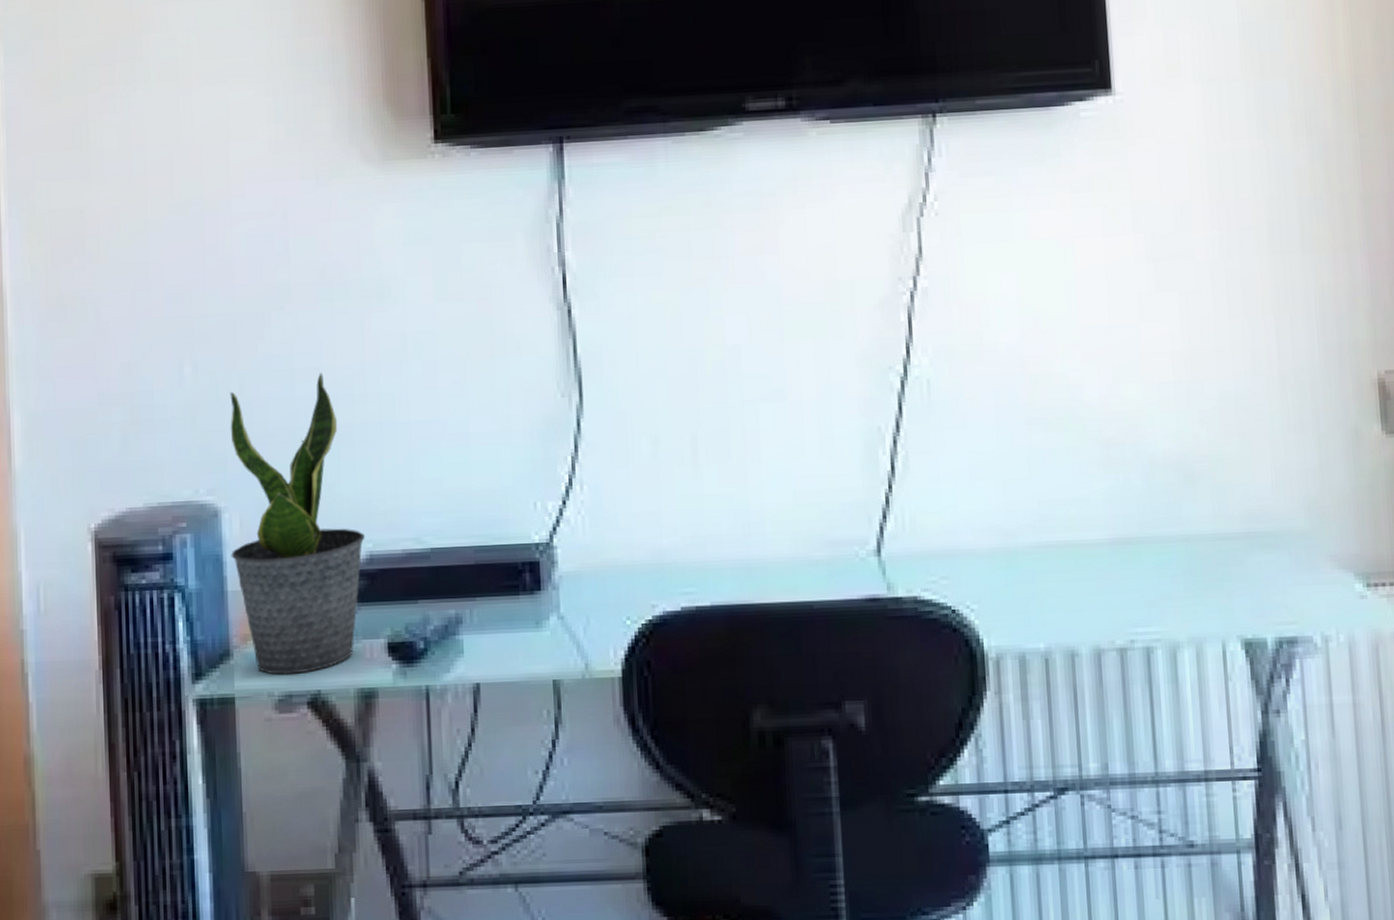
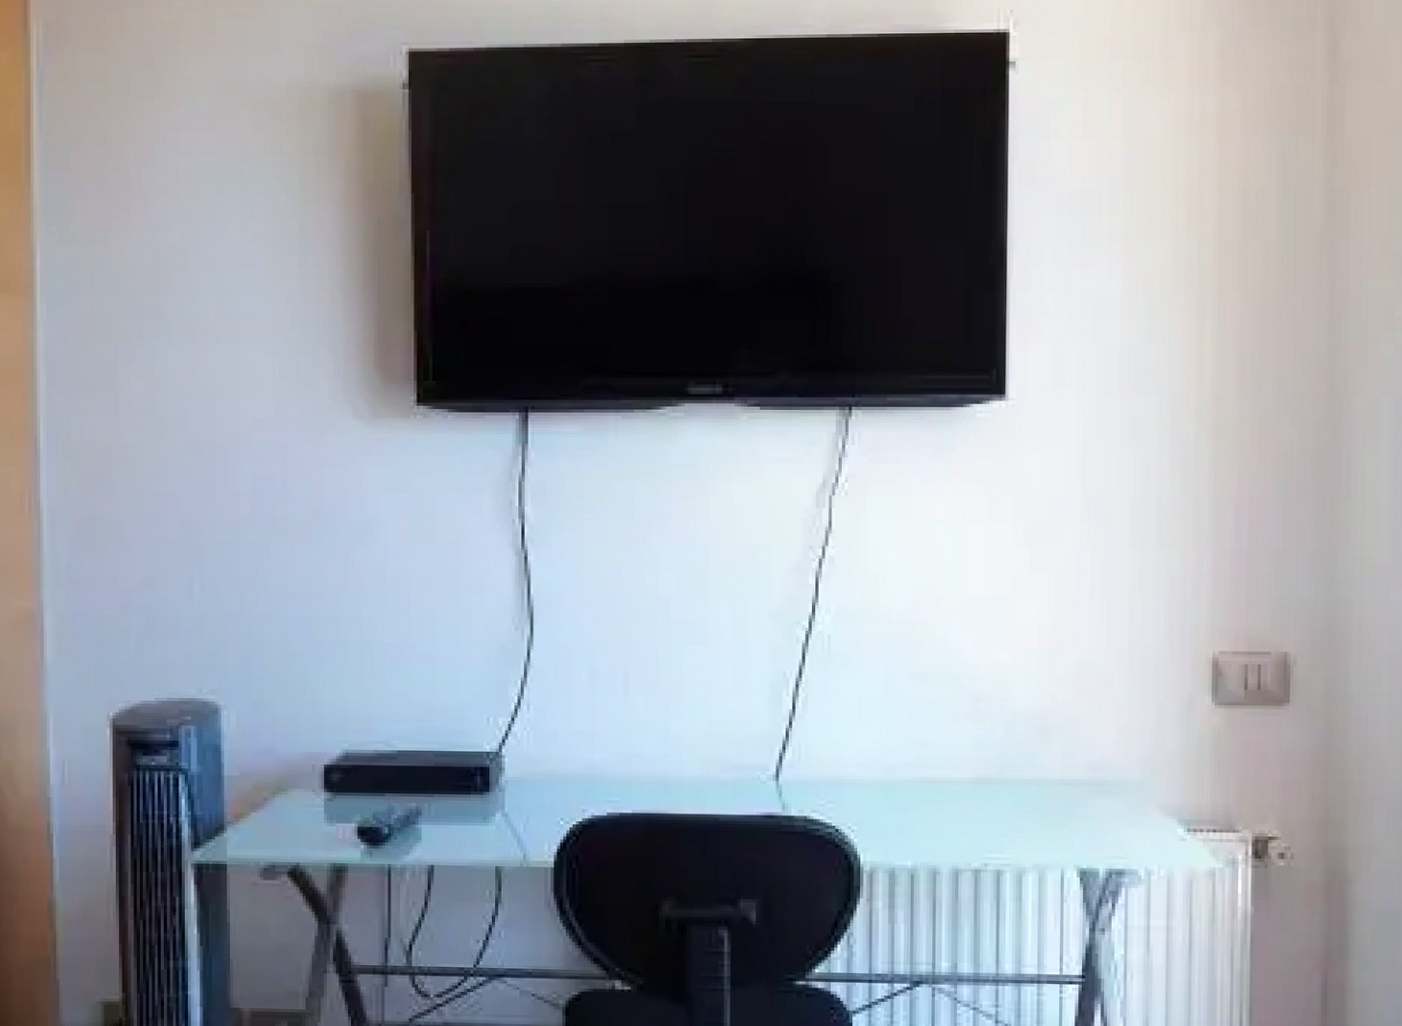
potted plant: present [230,372,365,675] -> none [228,597,342,848]

